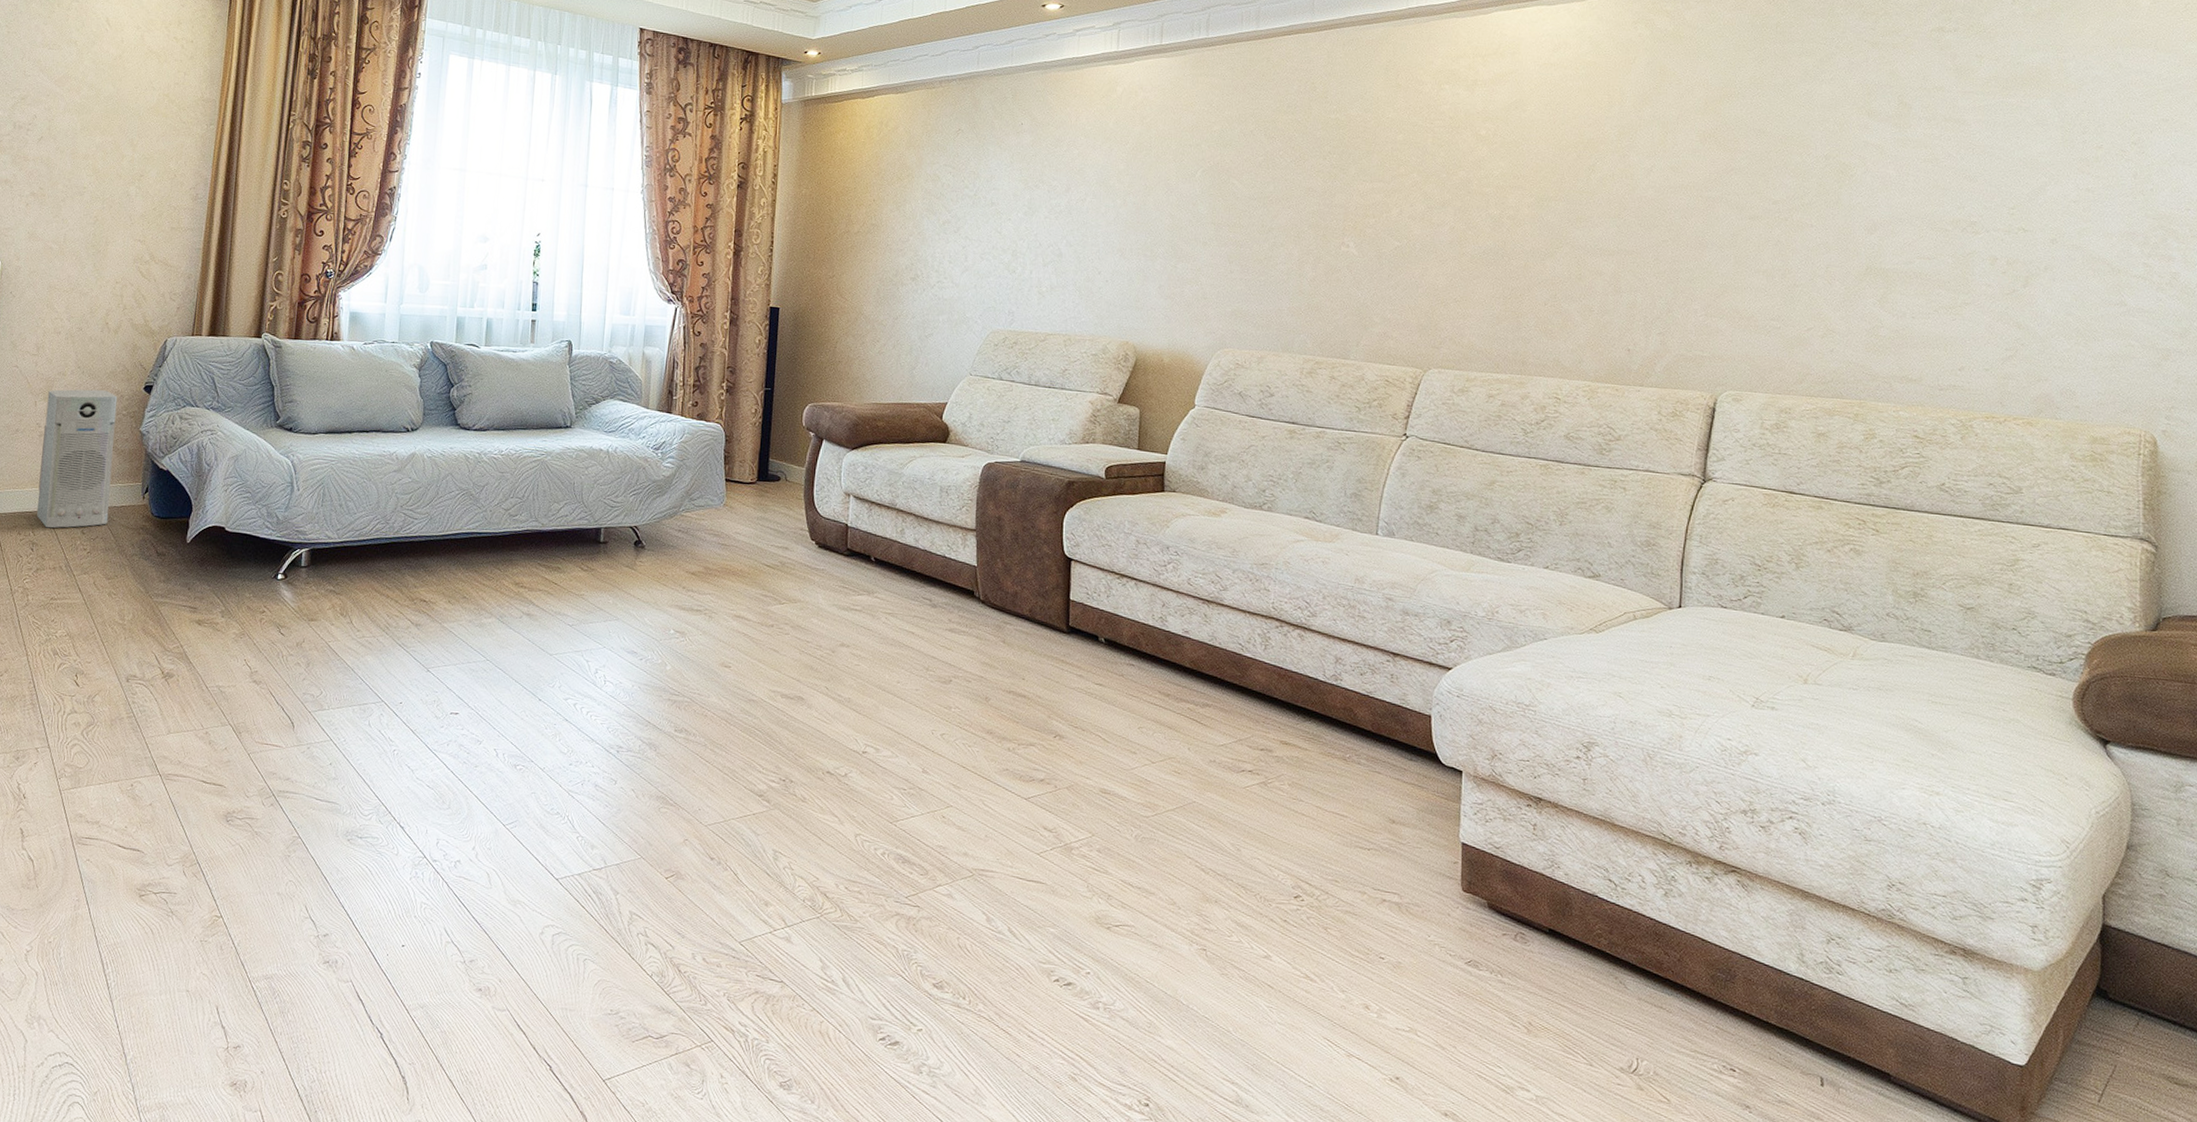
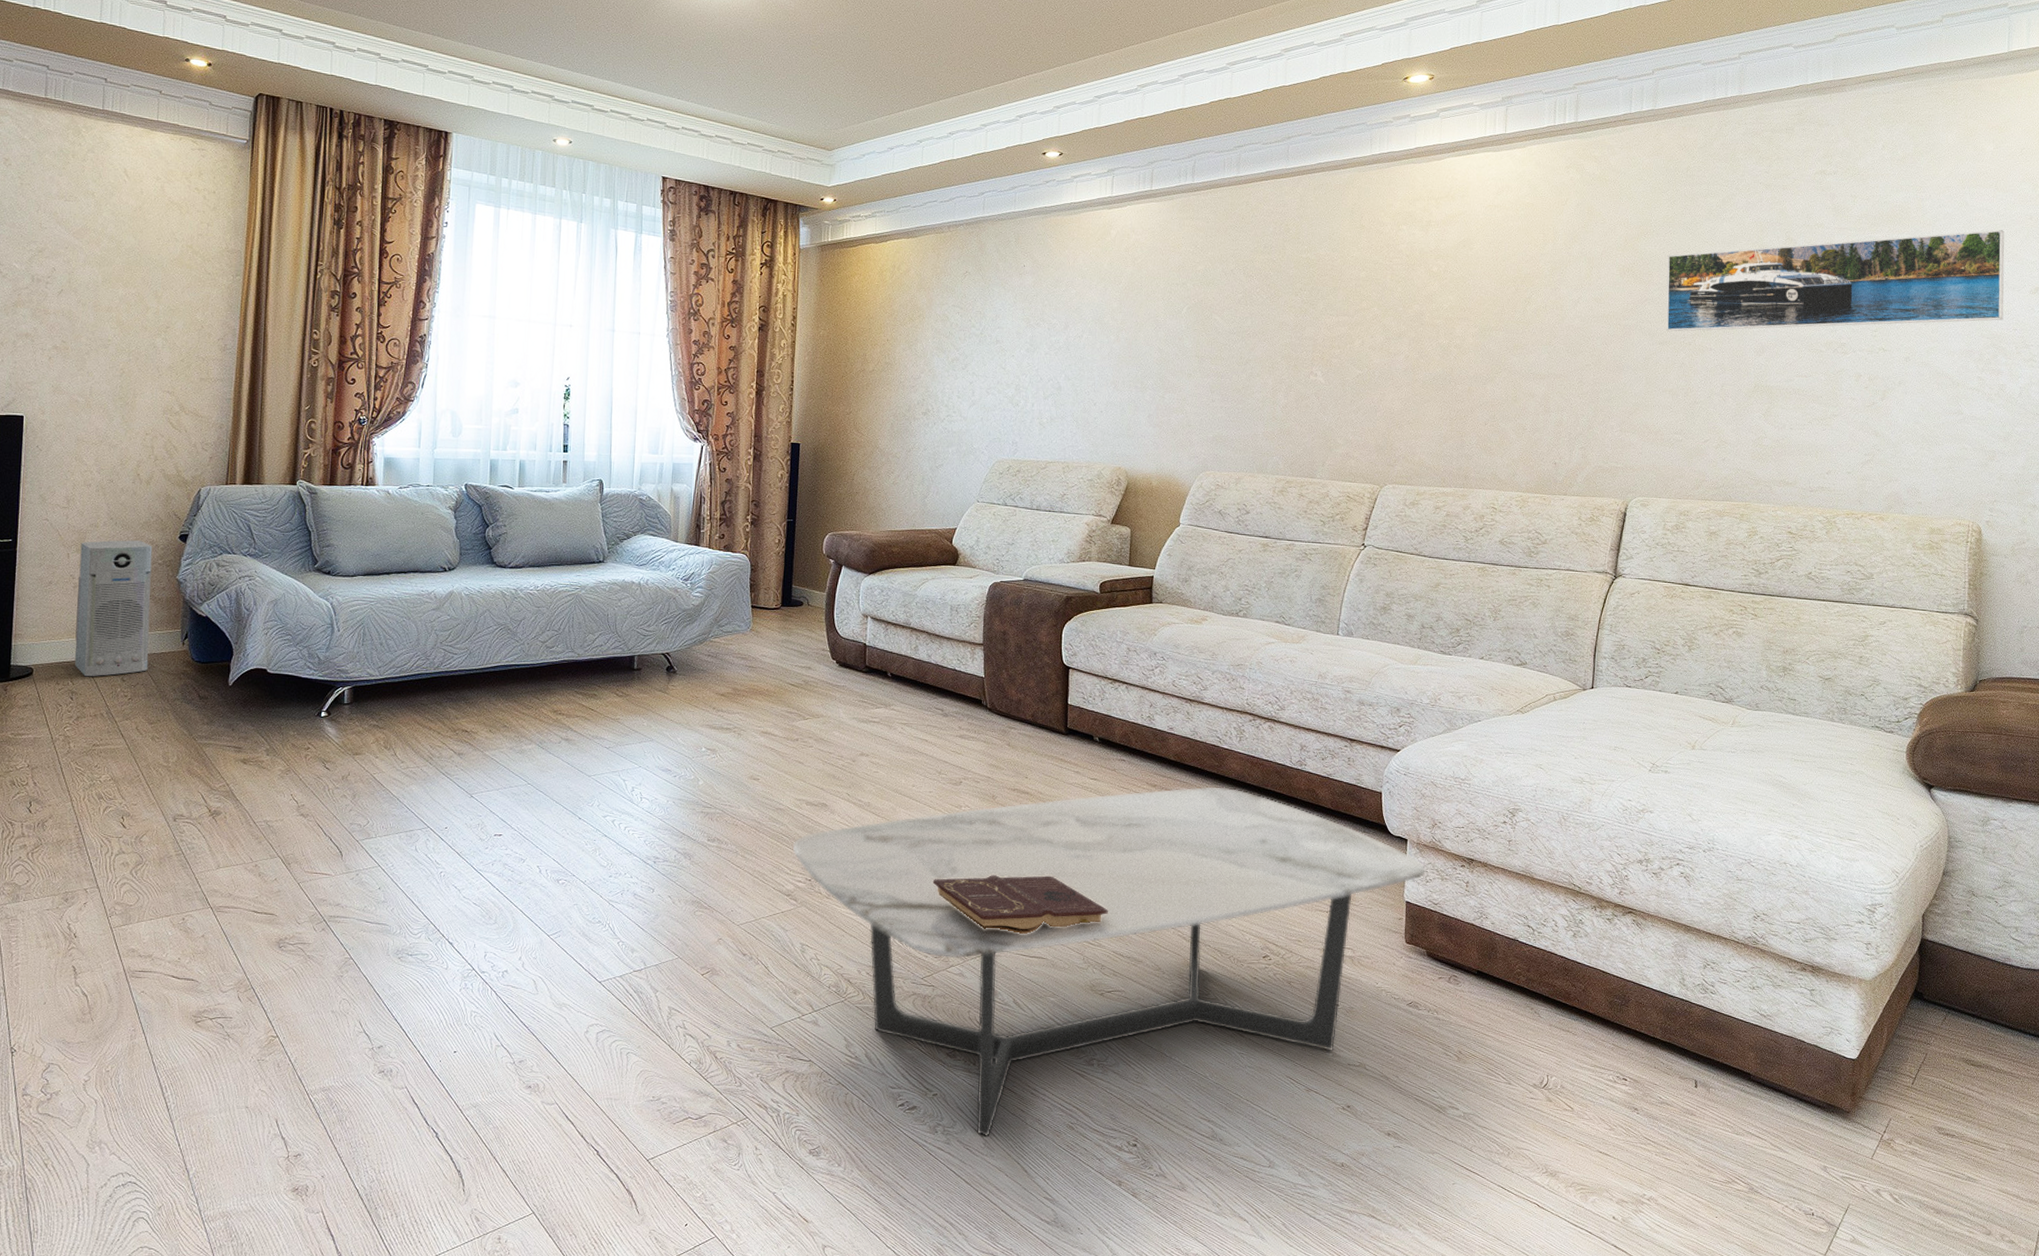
coffee table: none [766,698,1485,1083] -> present [792,786,1426,1137]
book: none [918,784,1117,854] -> present [932,874,1109,934]
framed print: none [1756,95,2173,205] -> present [1666,229,2005,332]

